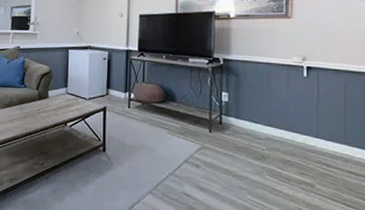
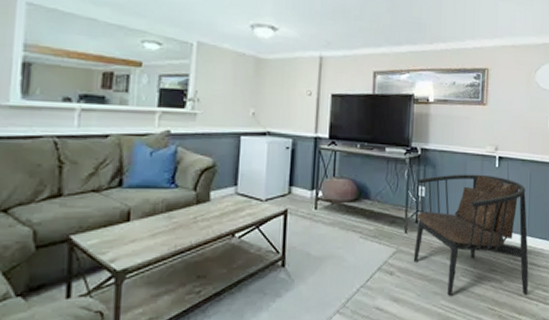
armchair: none [218,82,345,202] -> present [413,174,529,296]

